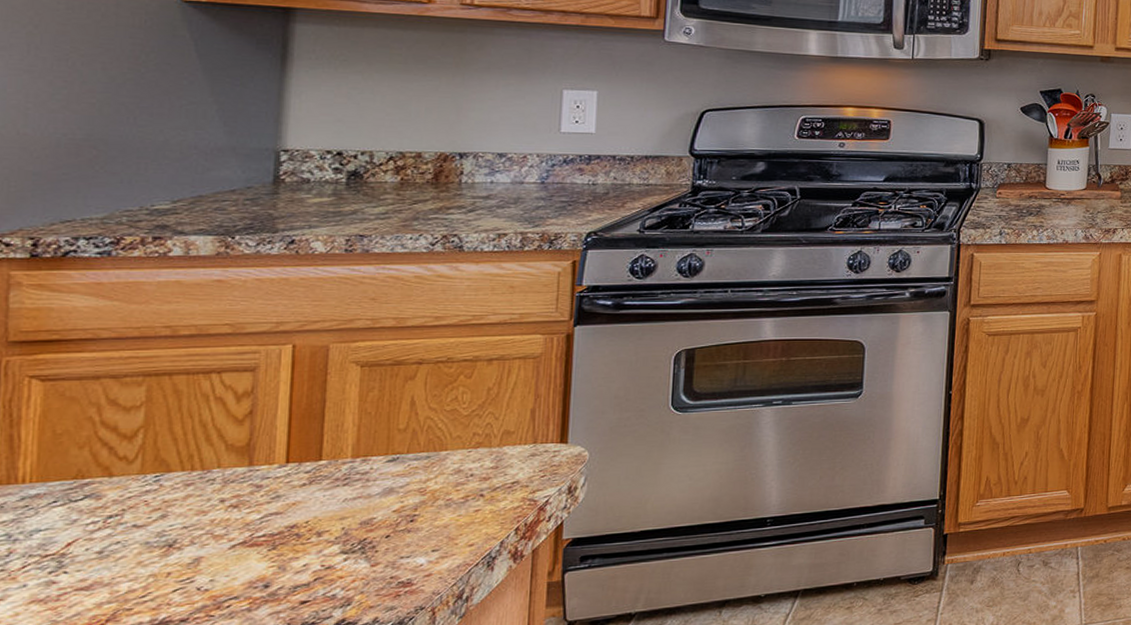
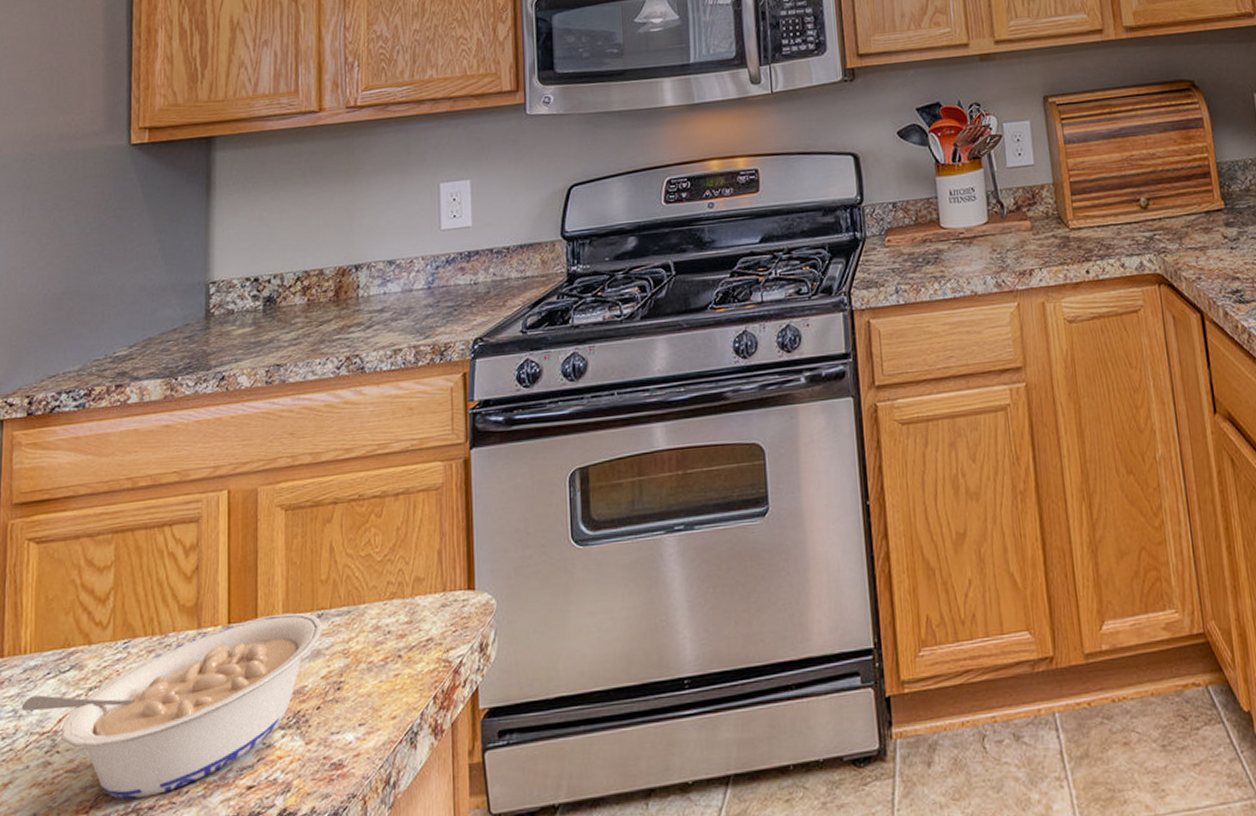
legume: none [17,455,398,614] -> present [21,612,323,800]

